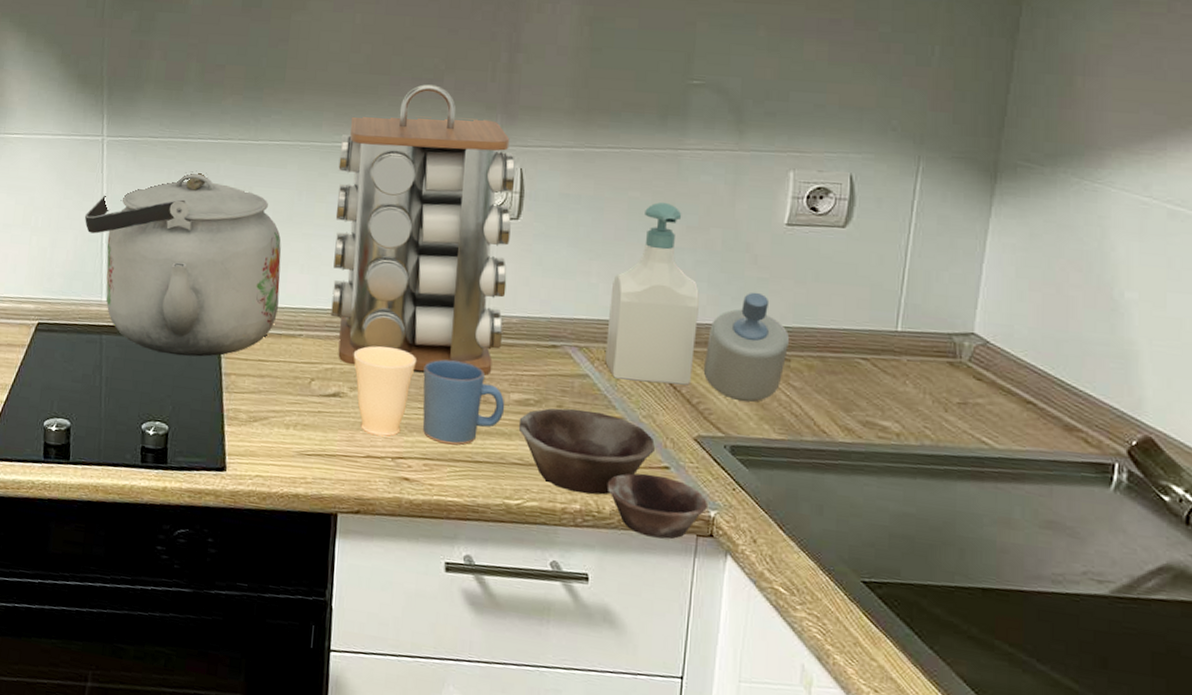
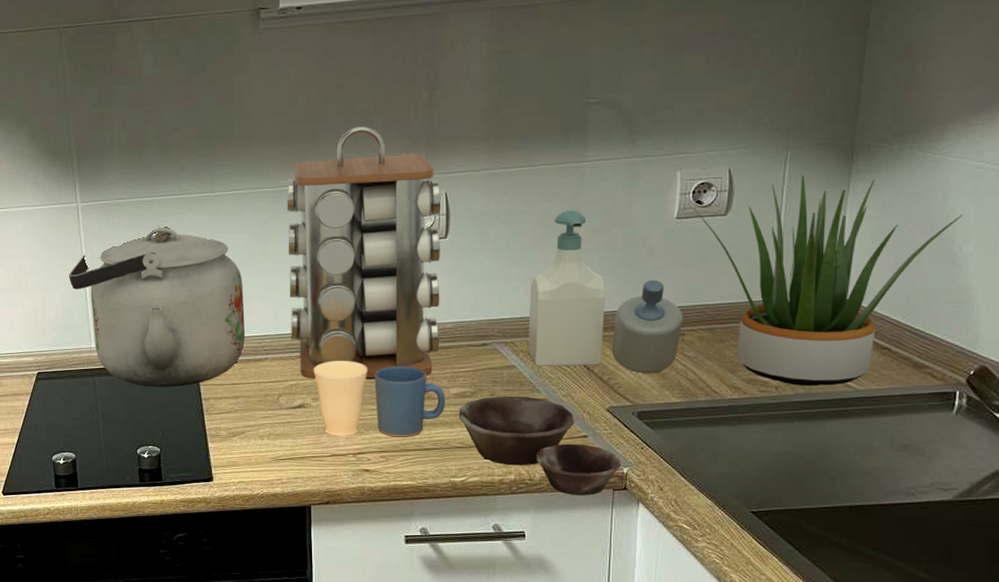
potted plant: none [806,191,1126,440] -> present [693,175,964,386]

